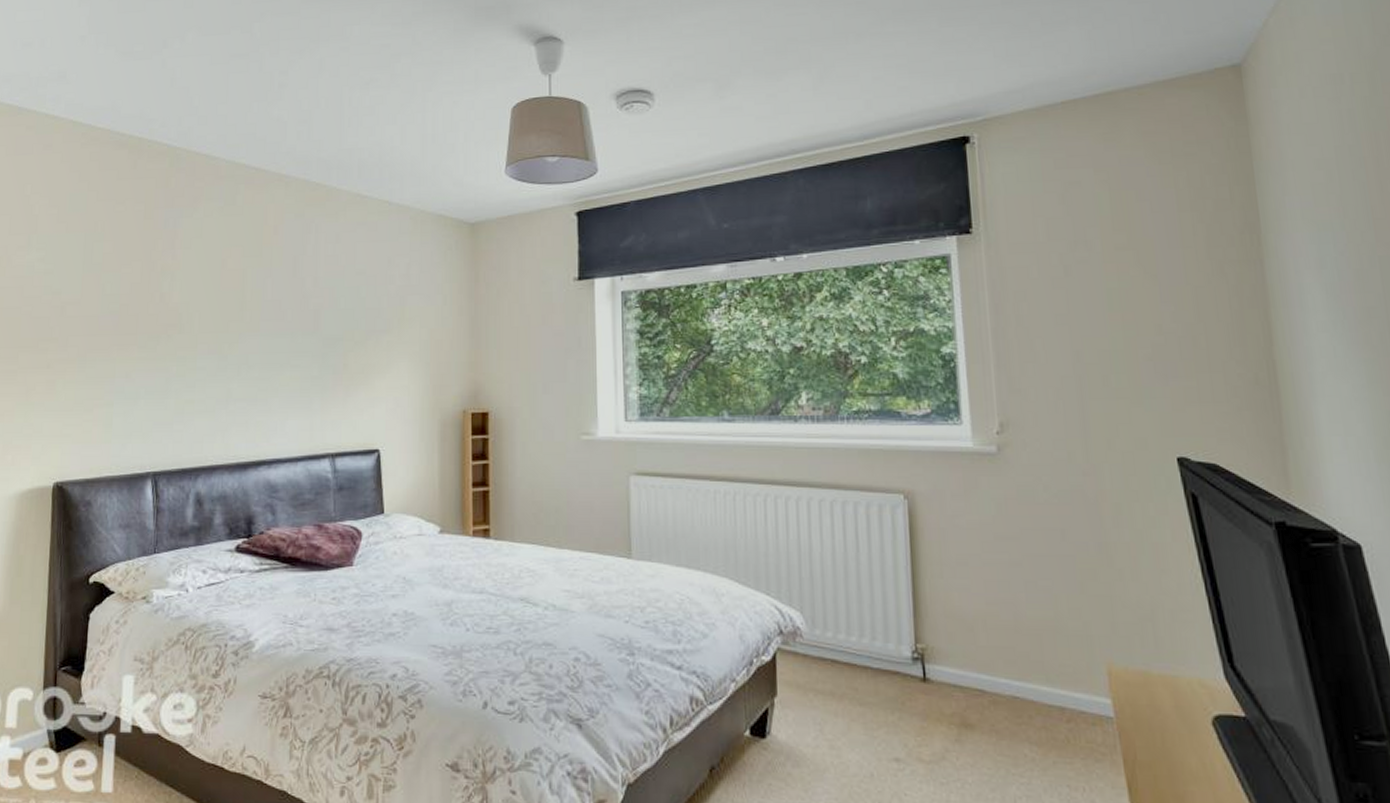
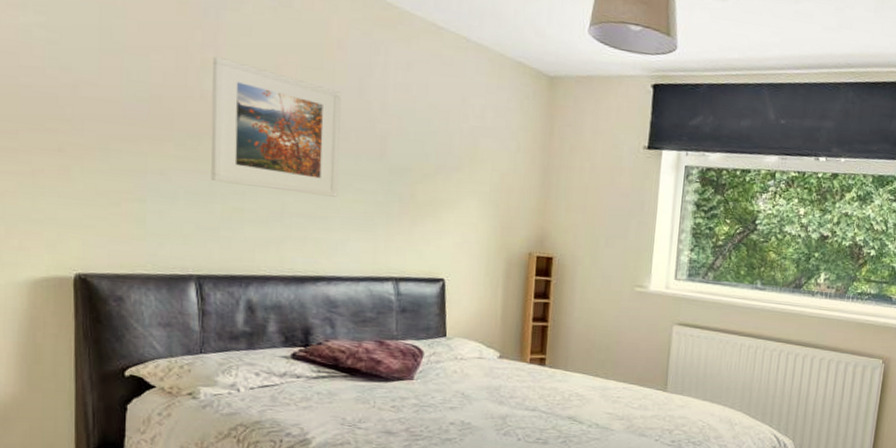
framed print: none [167,260,278,378] -> present [211,56,342,197]

